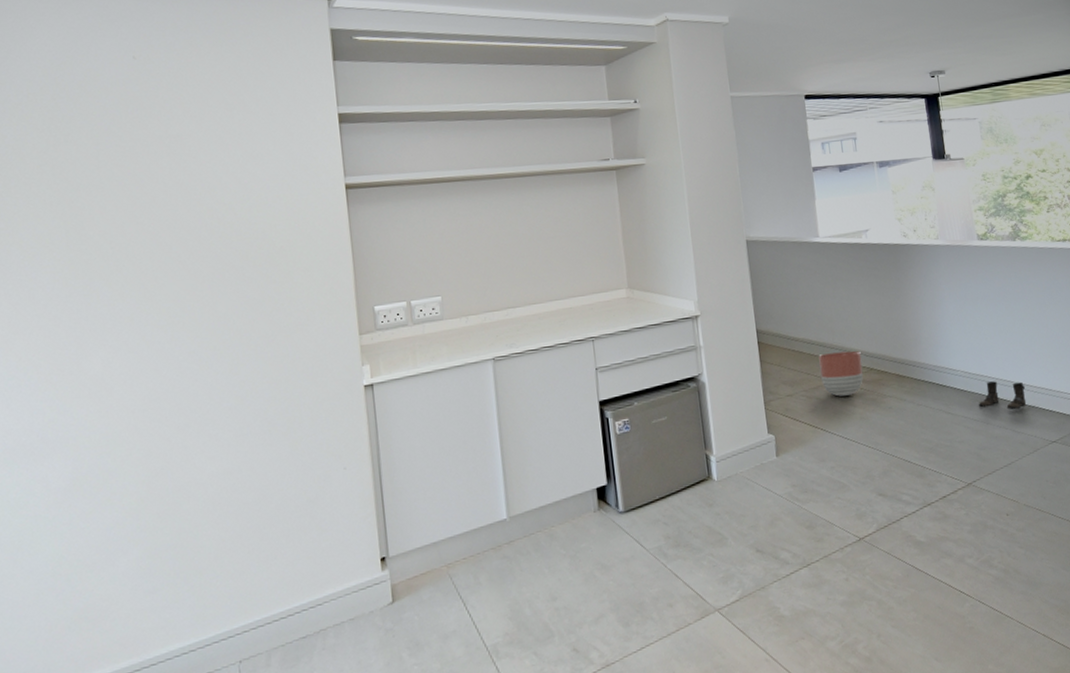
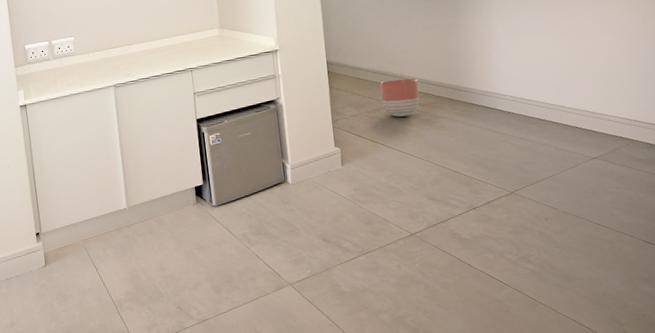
boots: present [979,381,1027,410] -> none [525,105,571,130]

